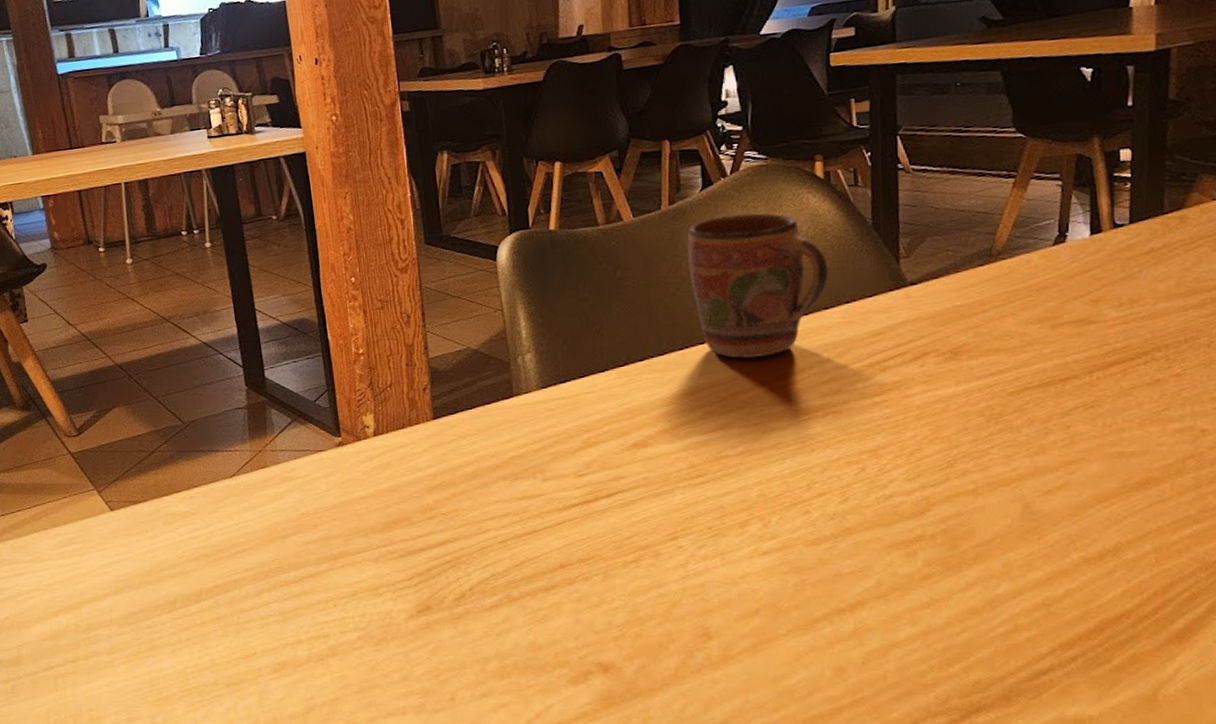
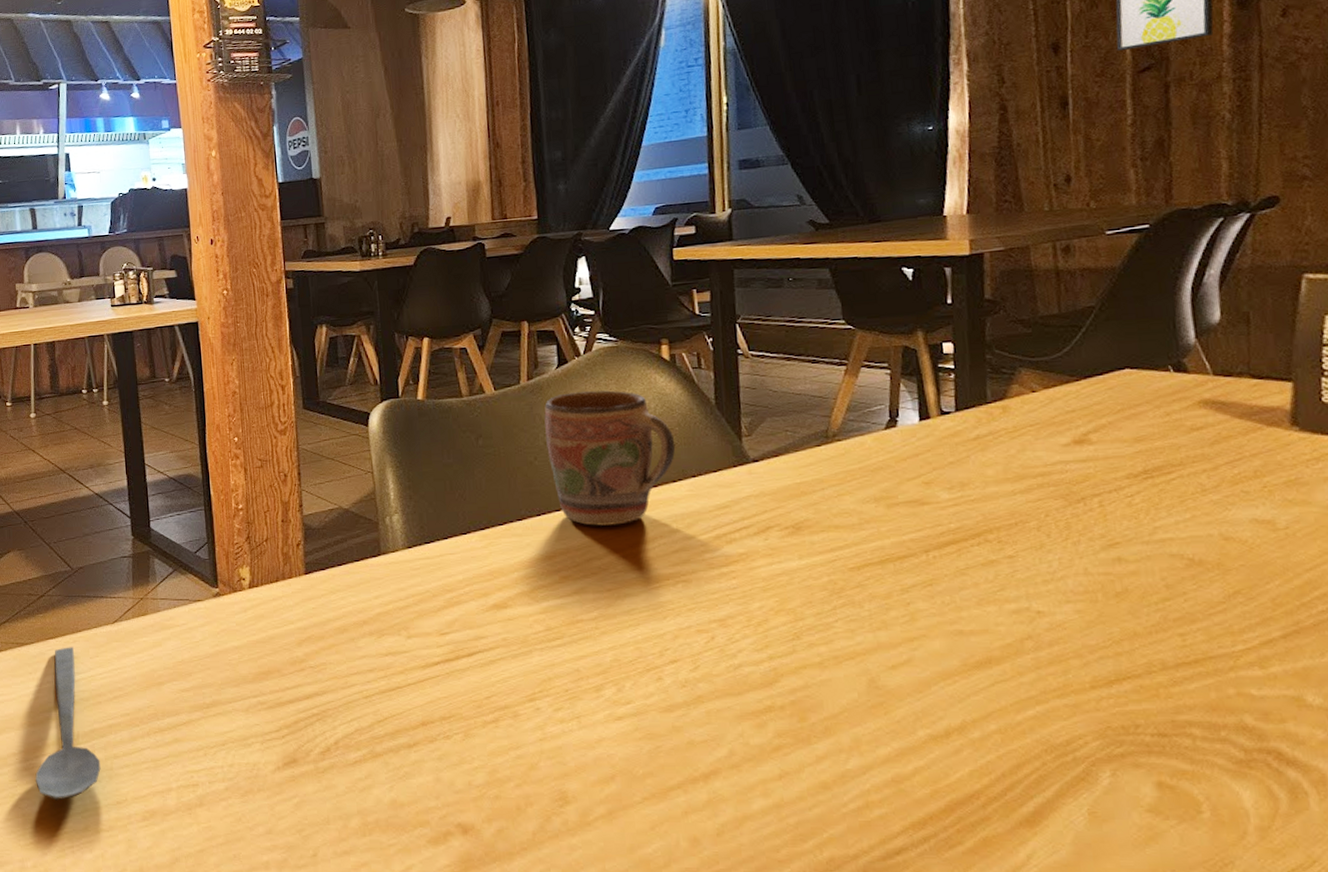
spoon: none [159,503,227,657] -> present [35,647,101,801]

